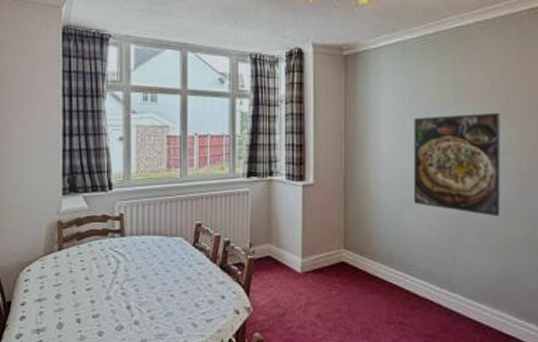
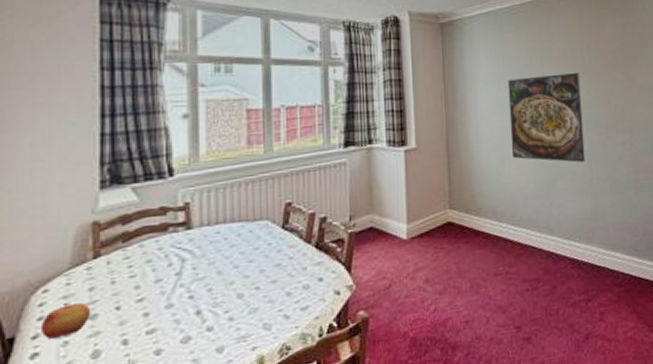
apple: none [26,282,57,308] -> present [40,302,92,339]

